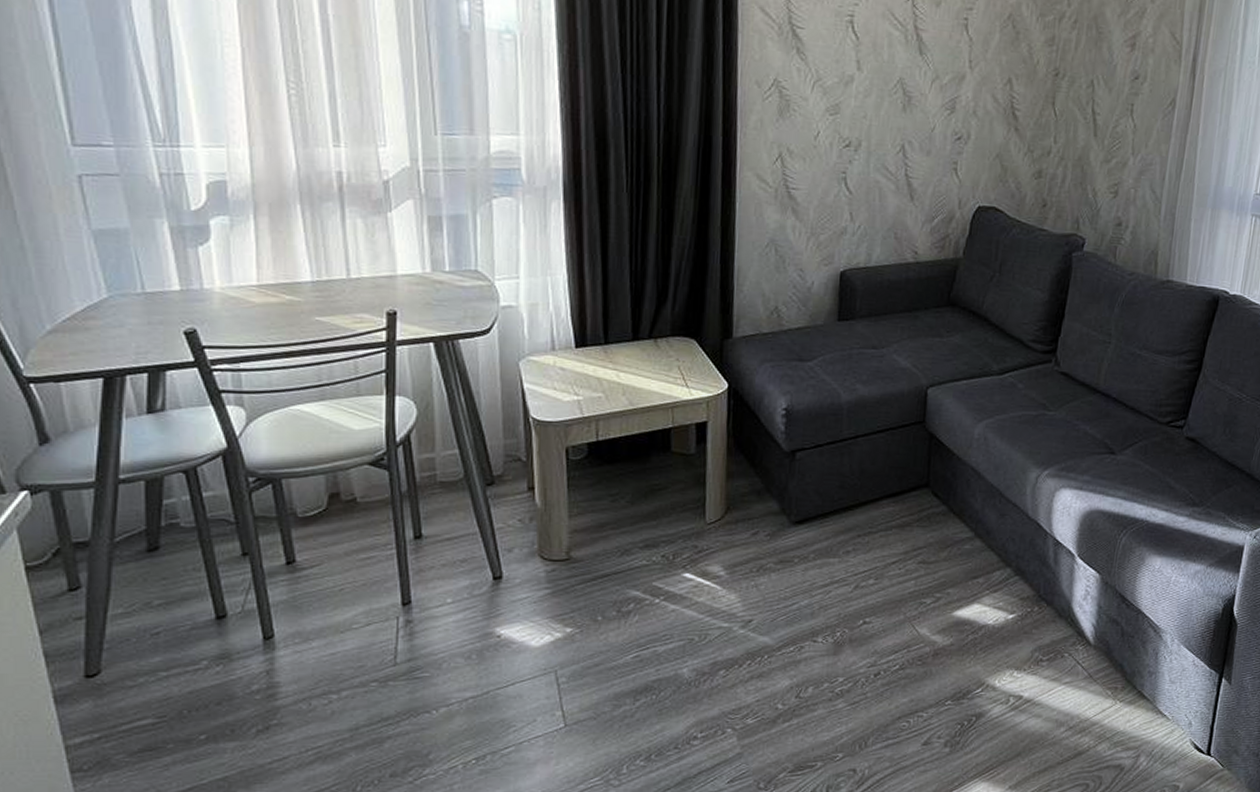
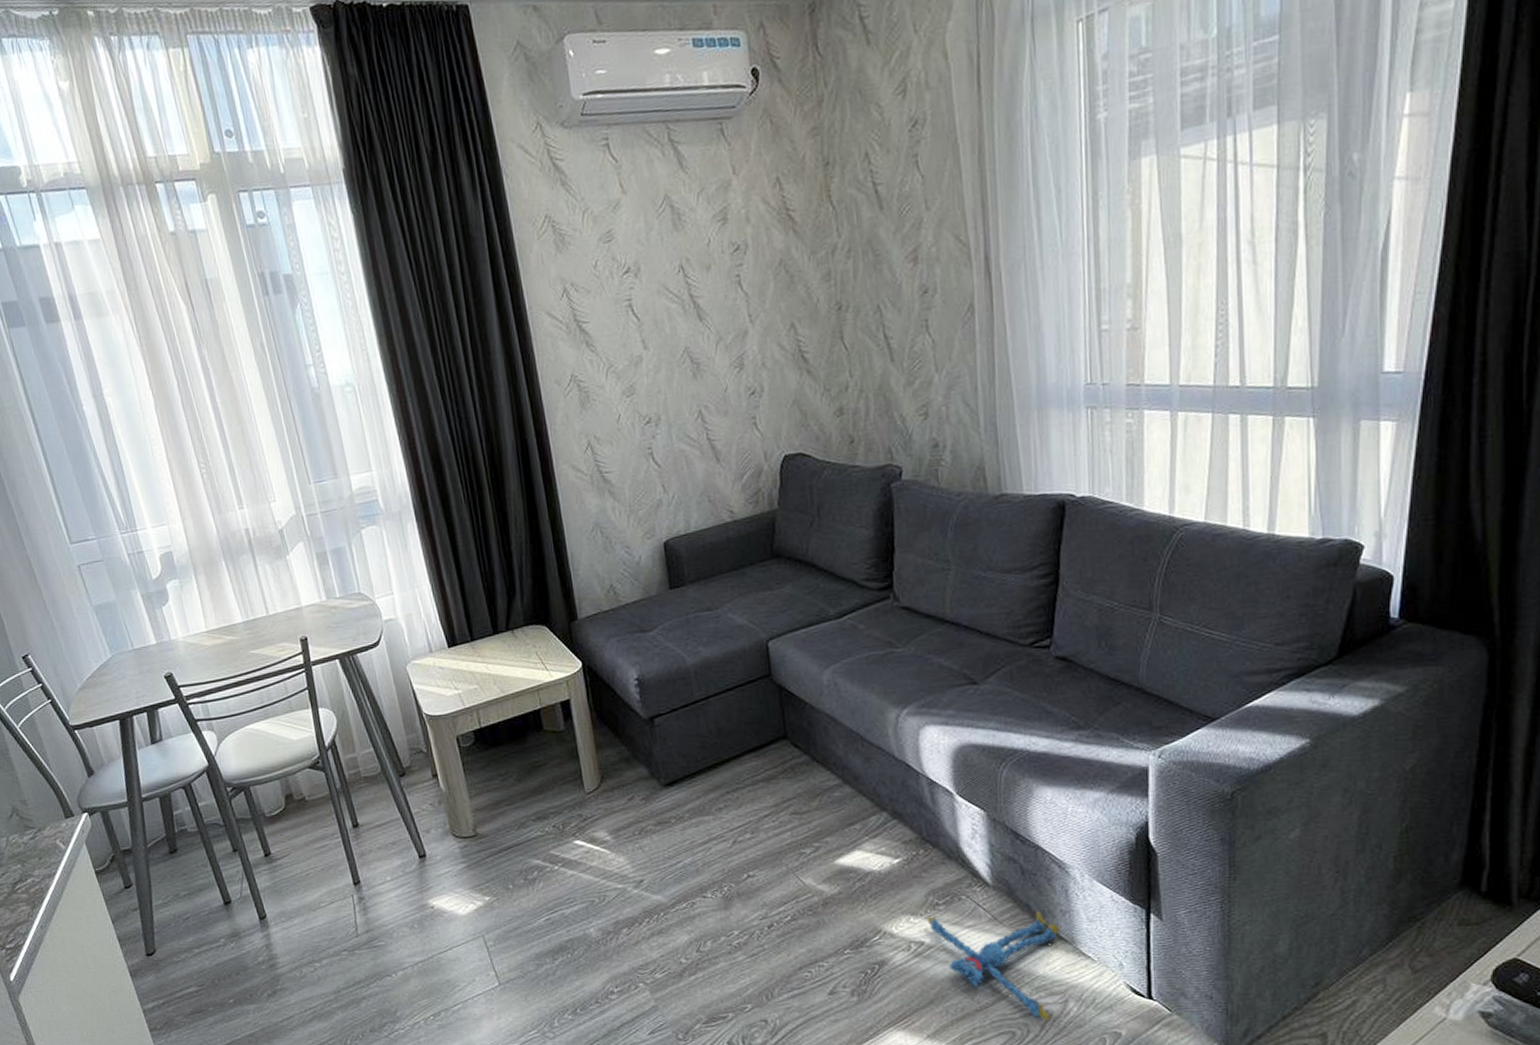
plush toy: none [1029,671,1146,774] -> present [927,911,1060,1021]

